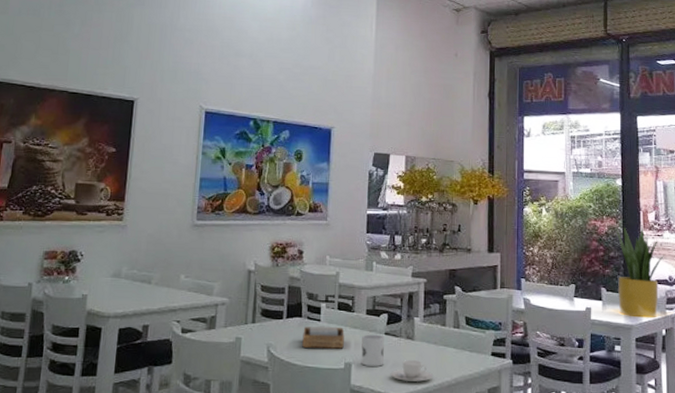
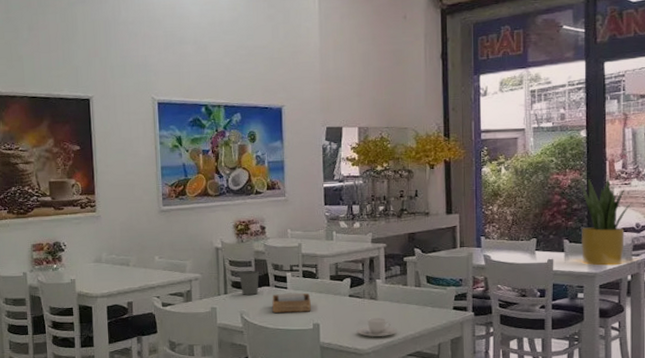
dixie cup: none [270,298,292,326] -> present [239,271,259,295]
mug: present [361,334,384,367] -> none [327,297,349,325]

